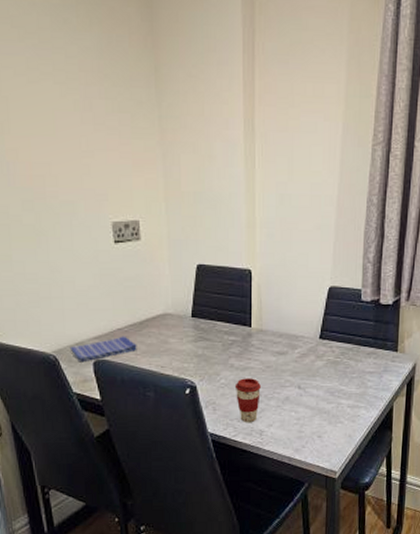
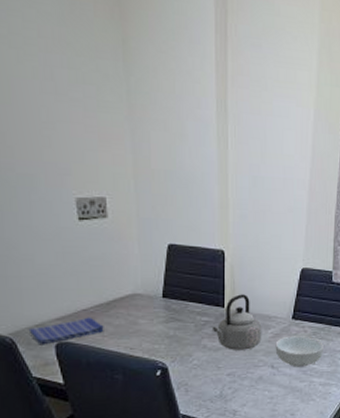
coffee cup: present [234,378,261,423] -> none [207,358,234,404]
teapot: none [239,314,289,370] -> present [212,294,262,350]
cereal bowl: none [302,356,352,388] -> present [275,336,324,367]

